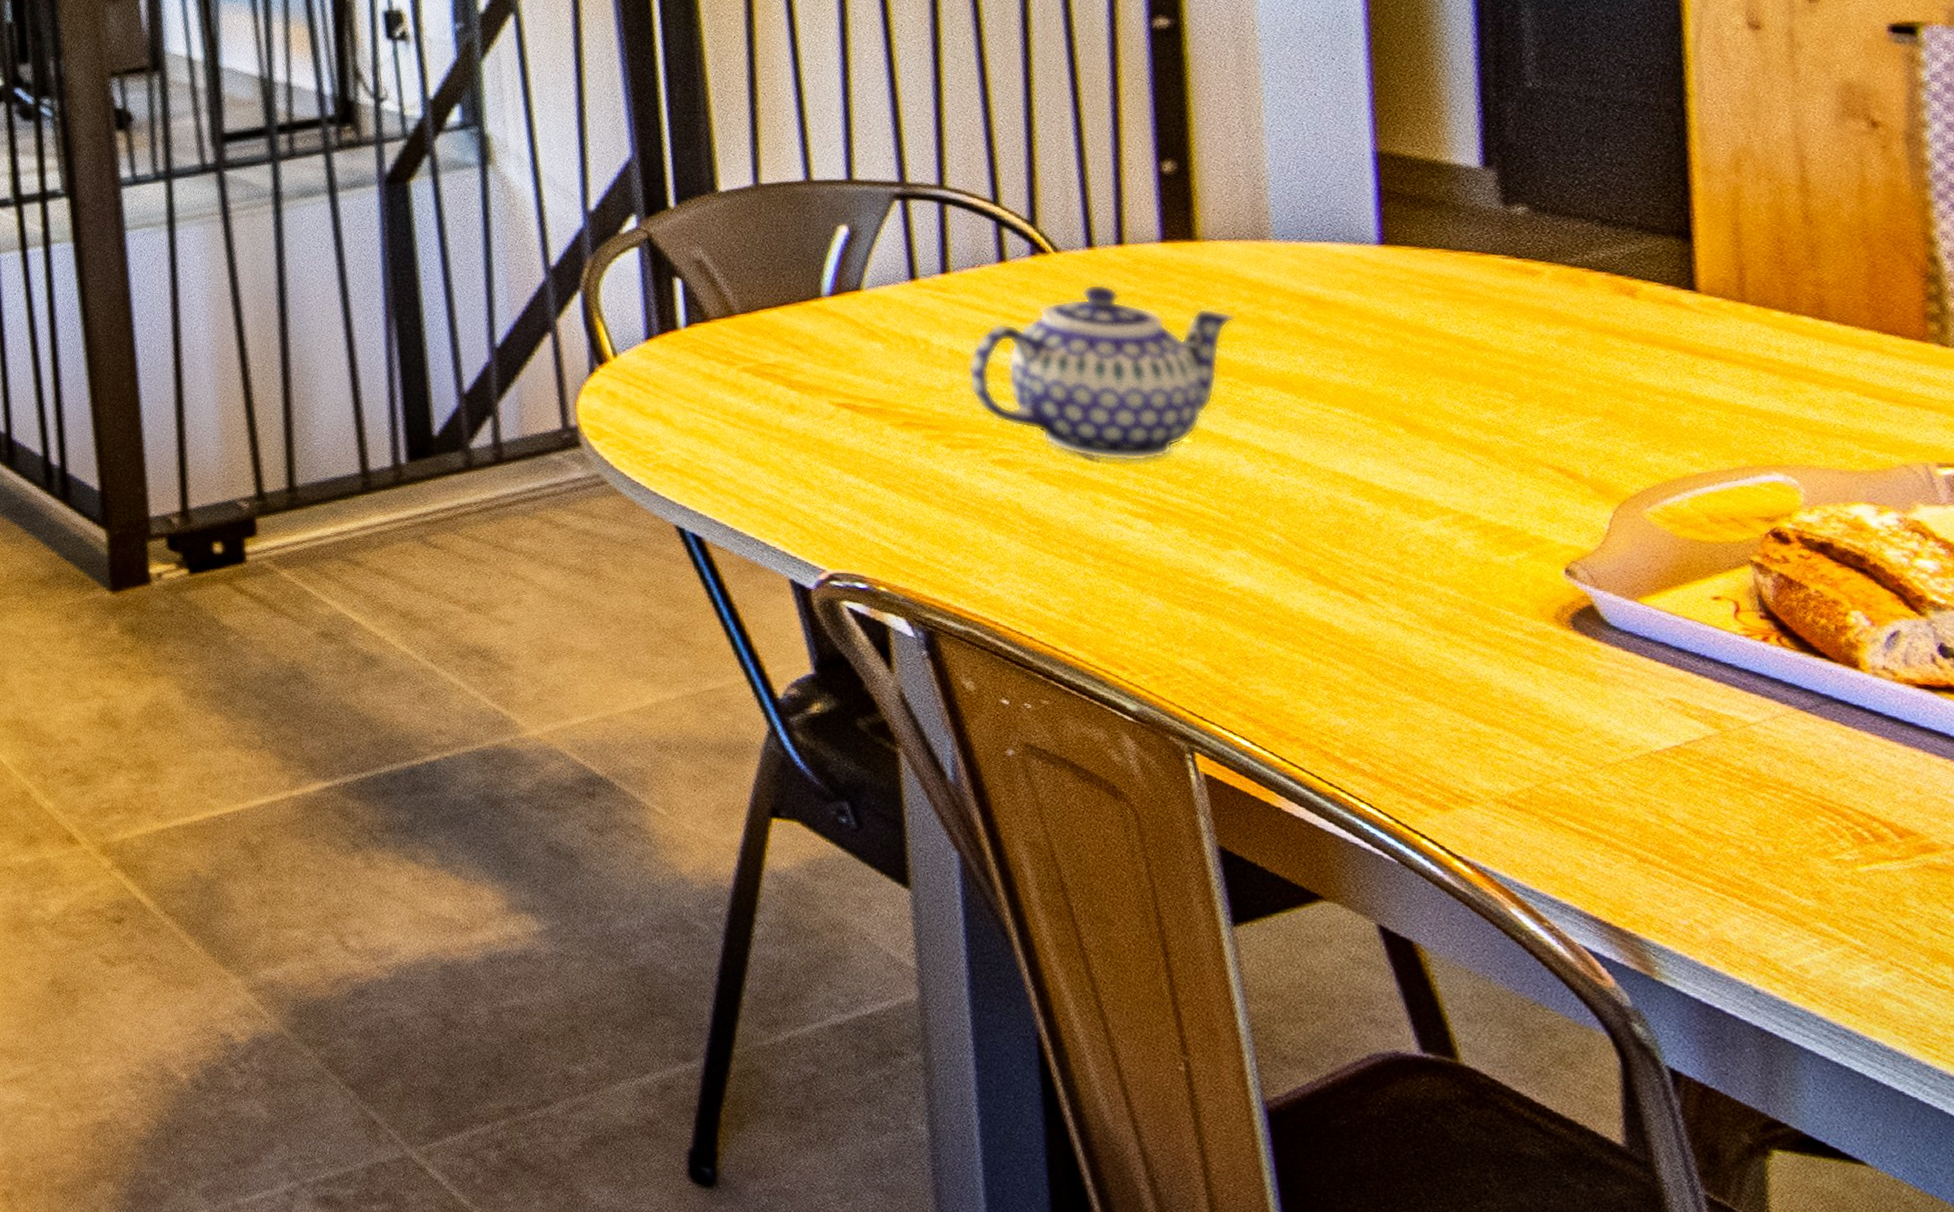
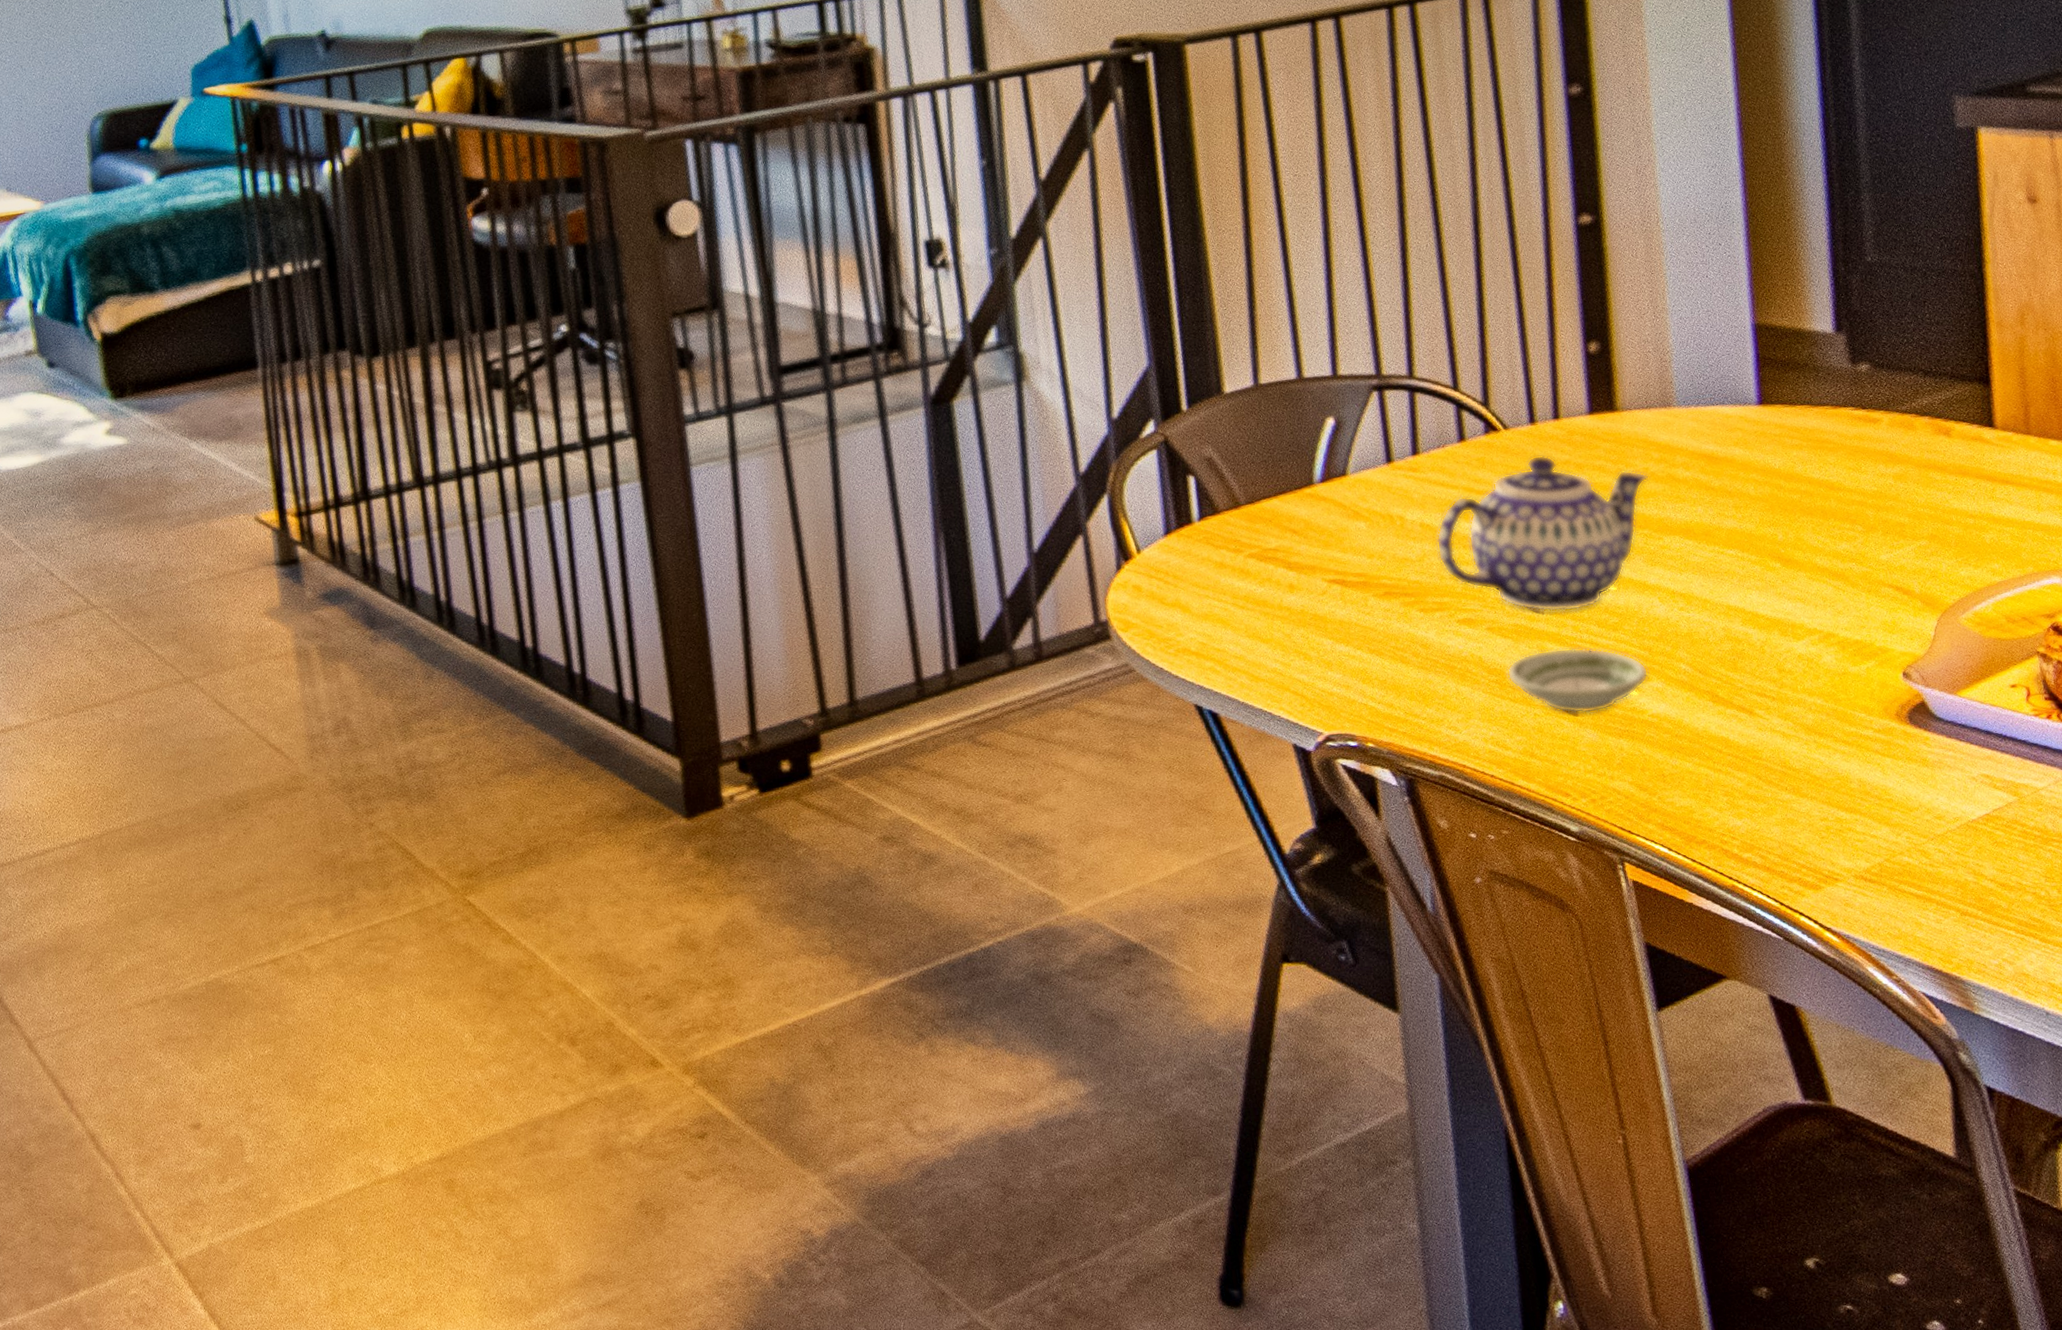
saucer: none [1051,503,1231,579] -> present [1506,647,1649,714]

